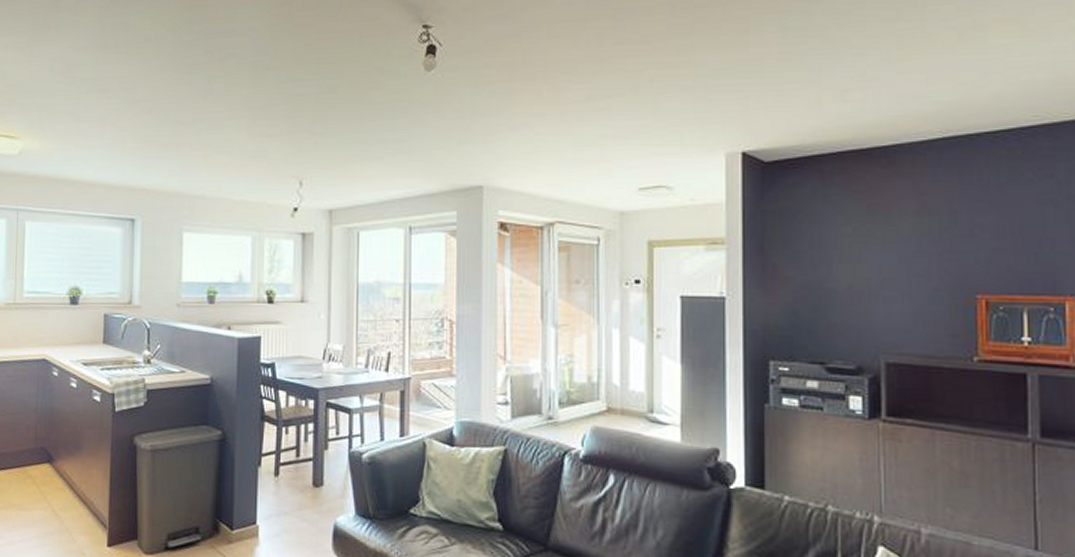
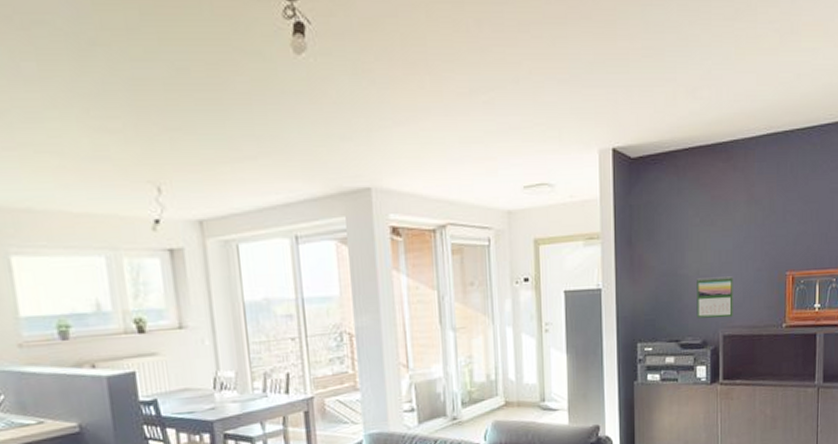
calendar: none [849,294,900,343] -> present [697,276,733,318]

